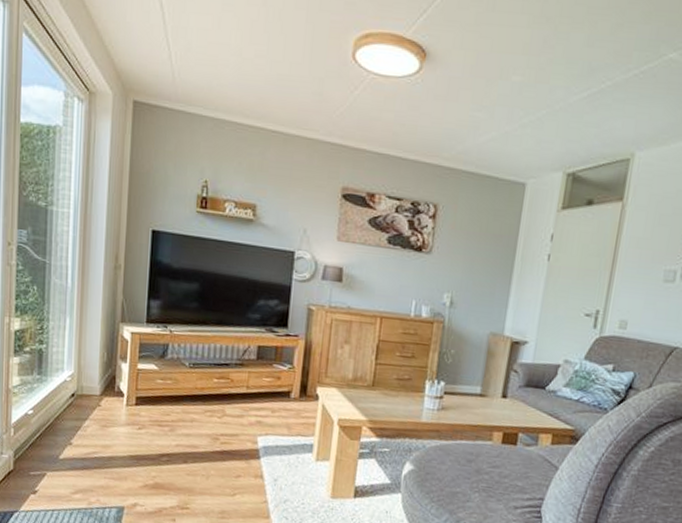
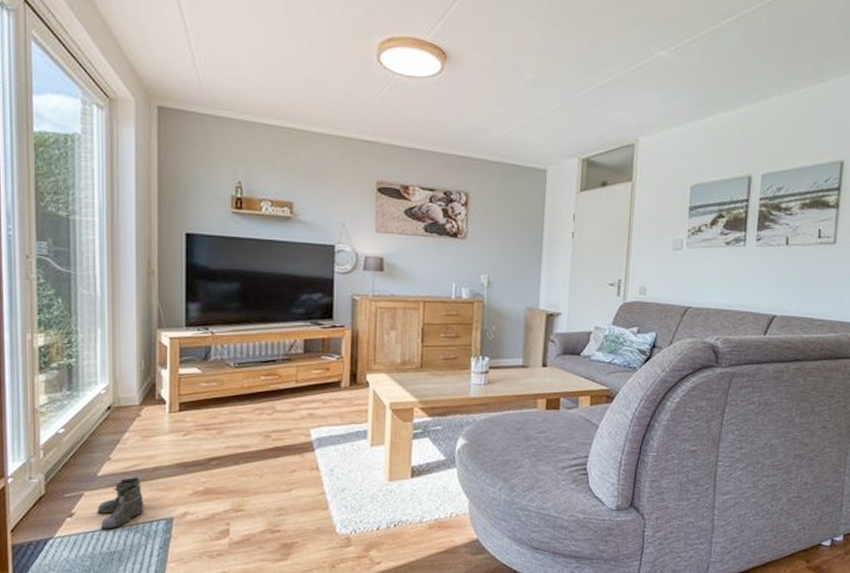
boots: none [57,463,99,511] -> present [96,477,143,530]

